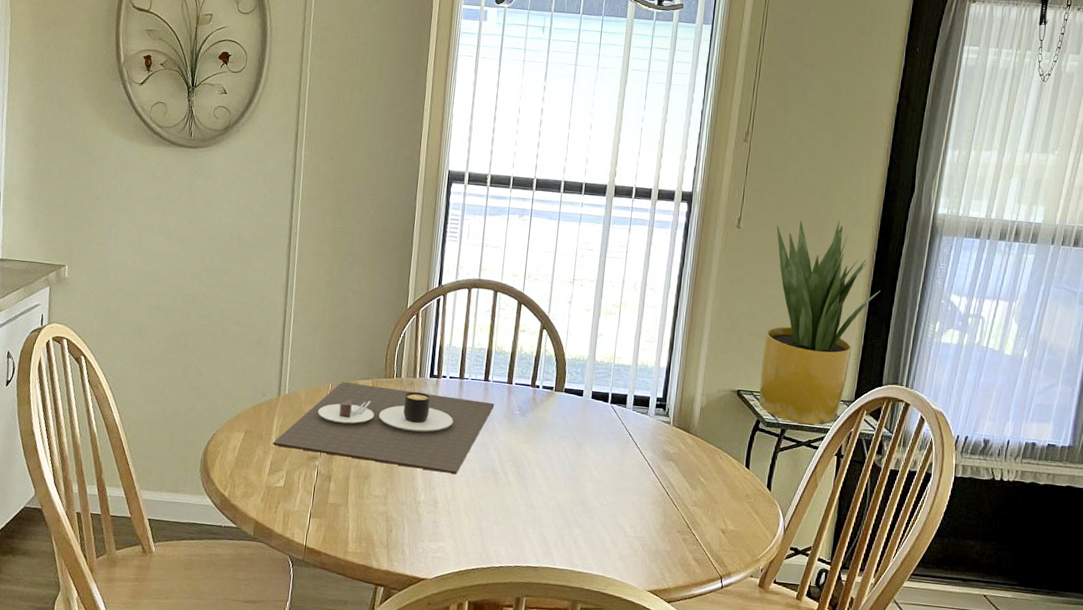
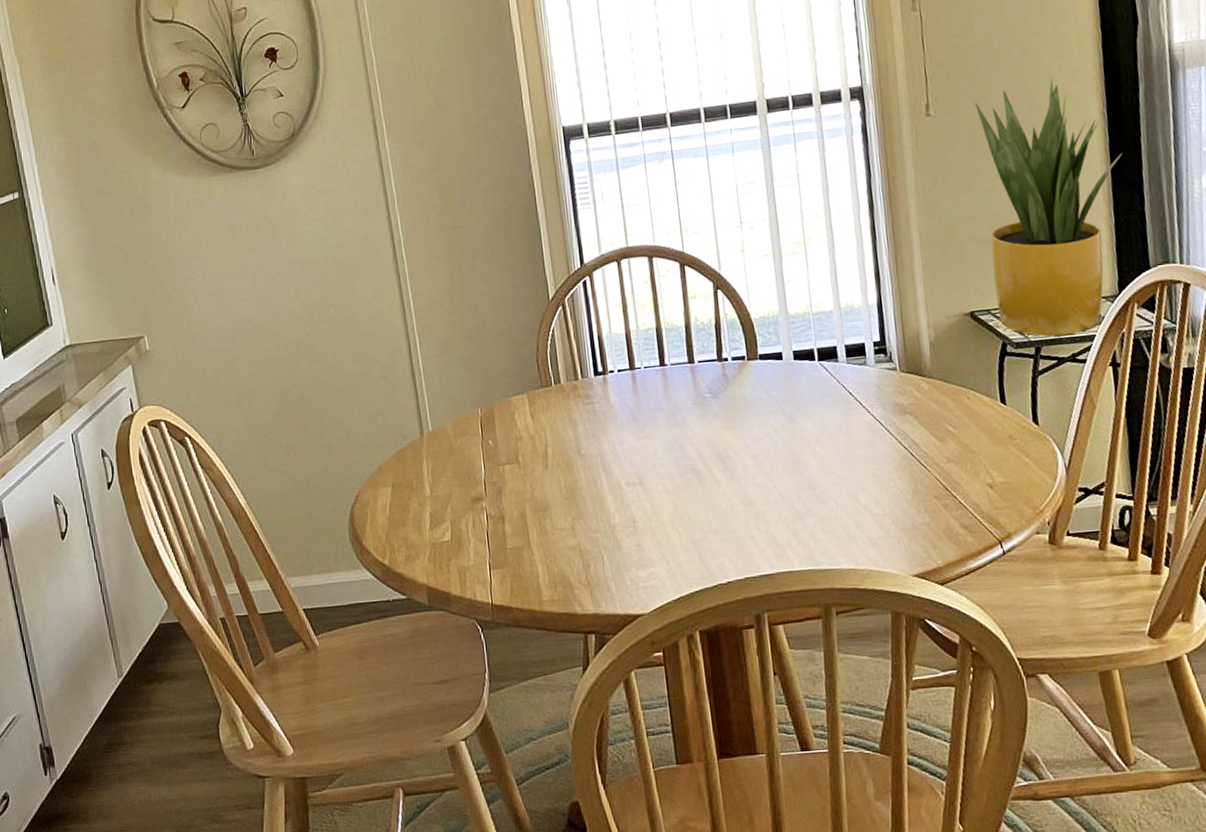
place setting: present [273,381,495,474] -> none [427,390,679,494]

